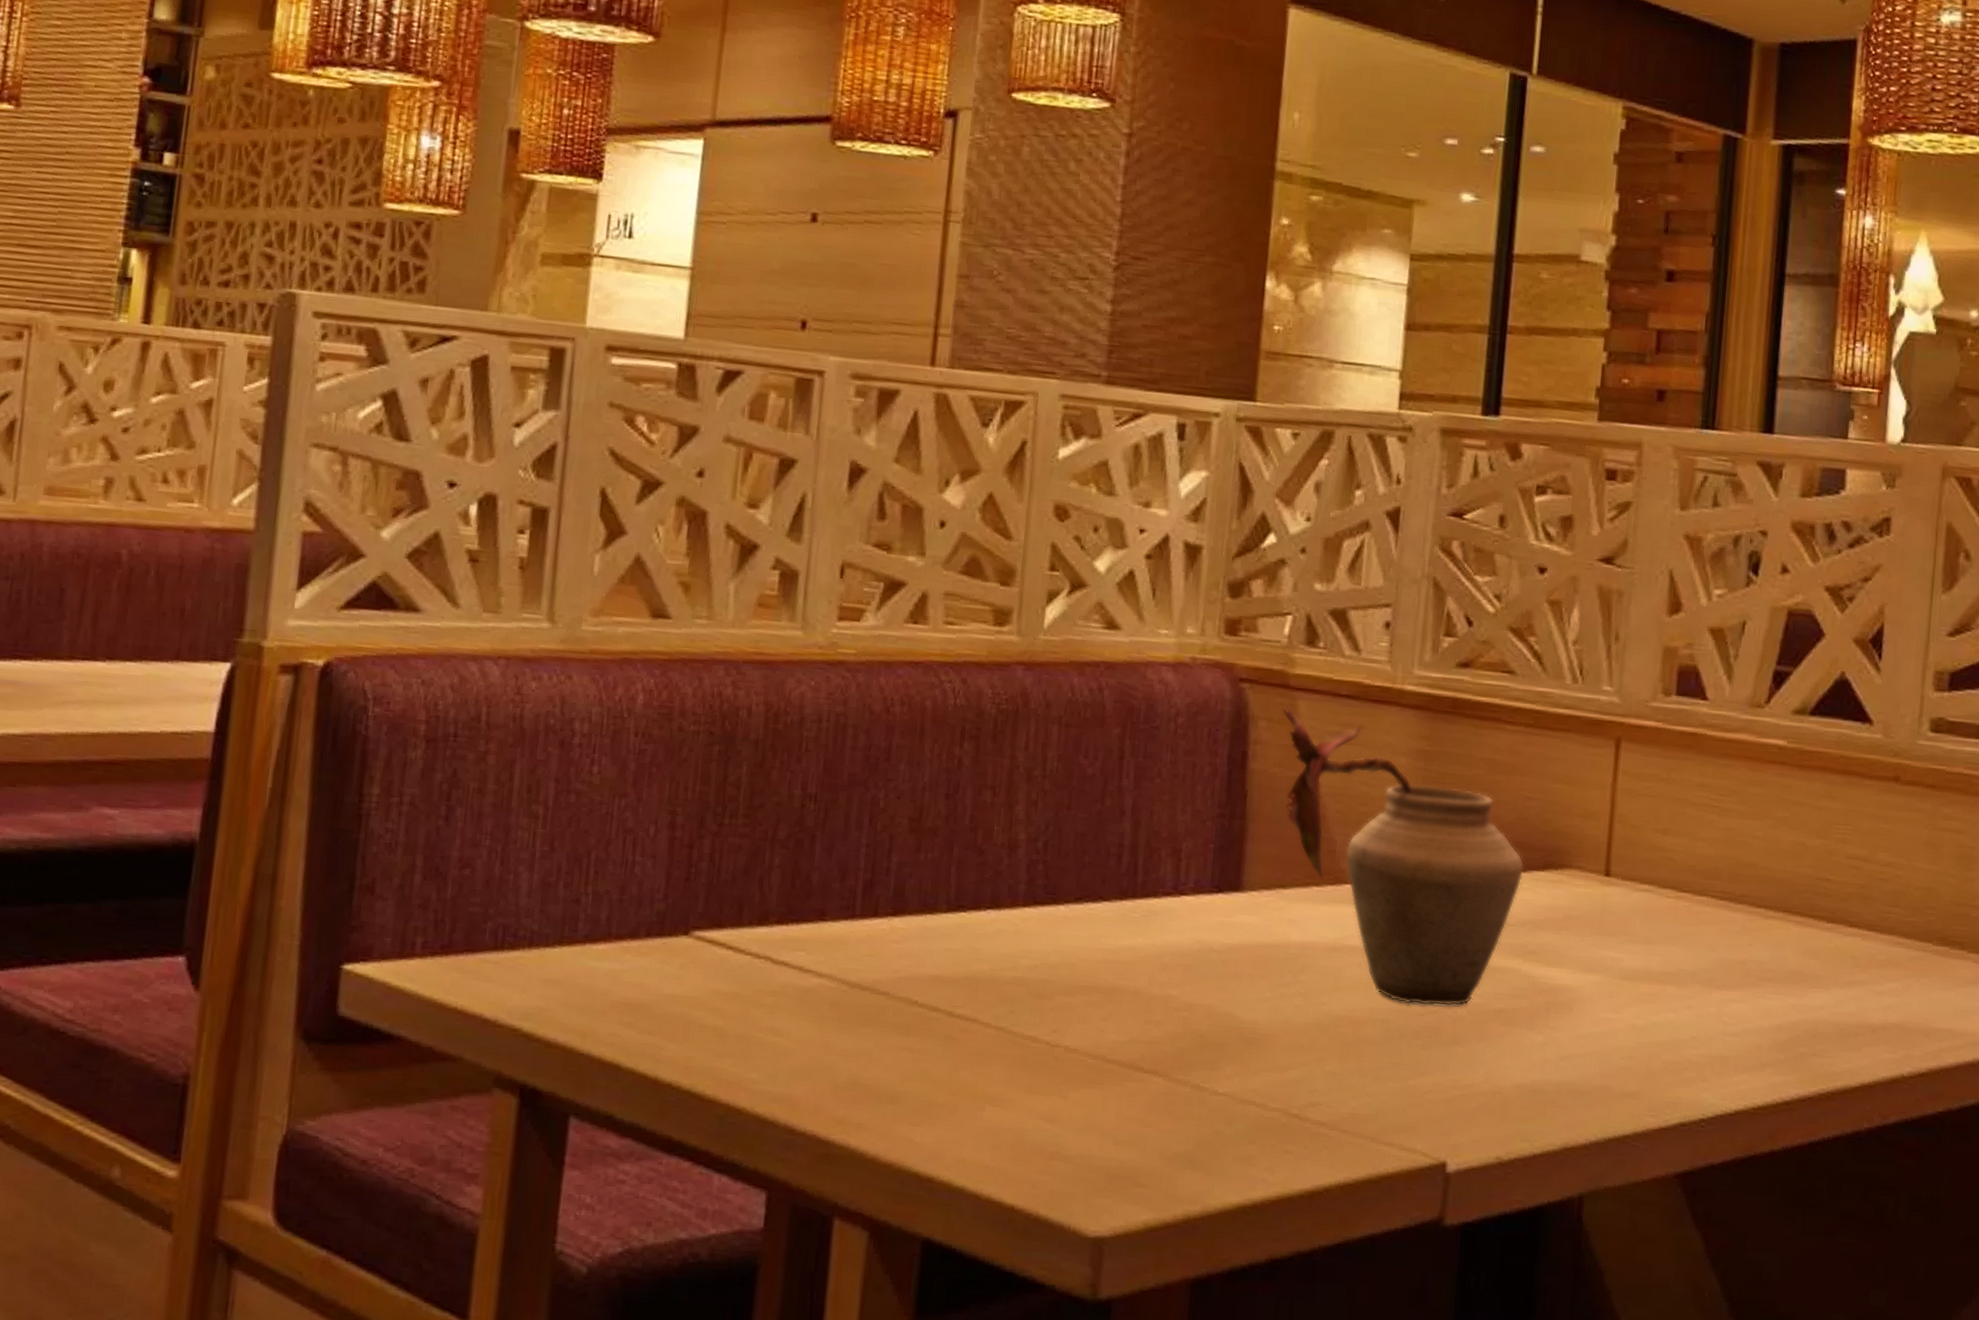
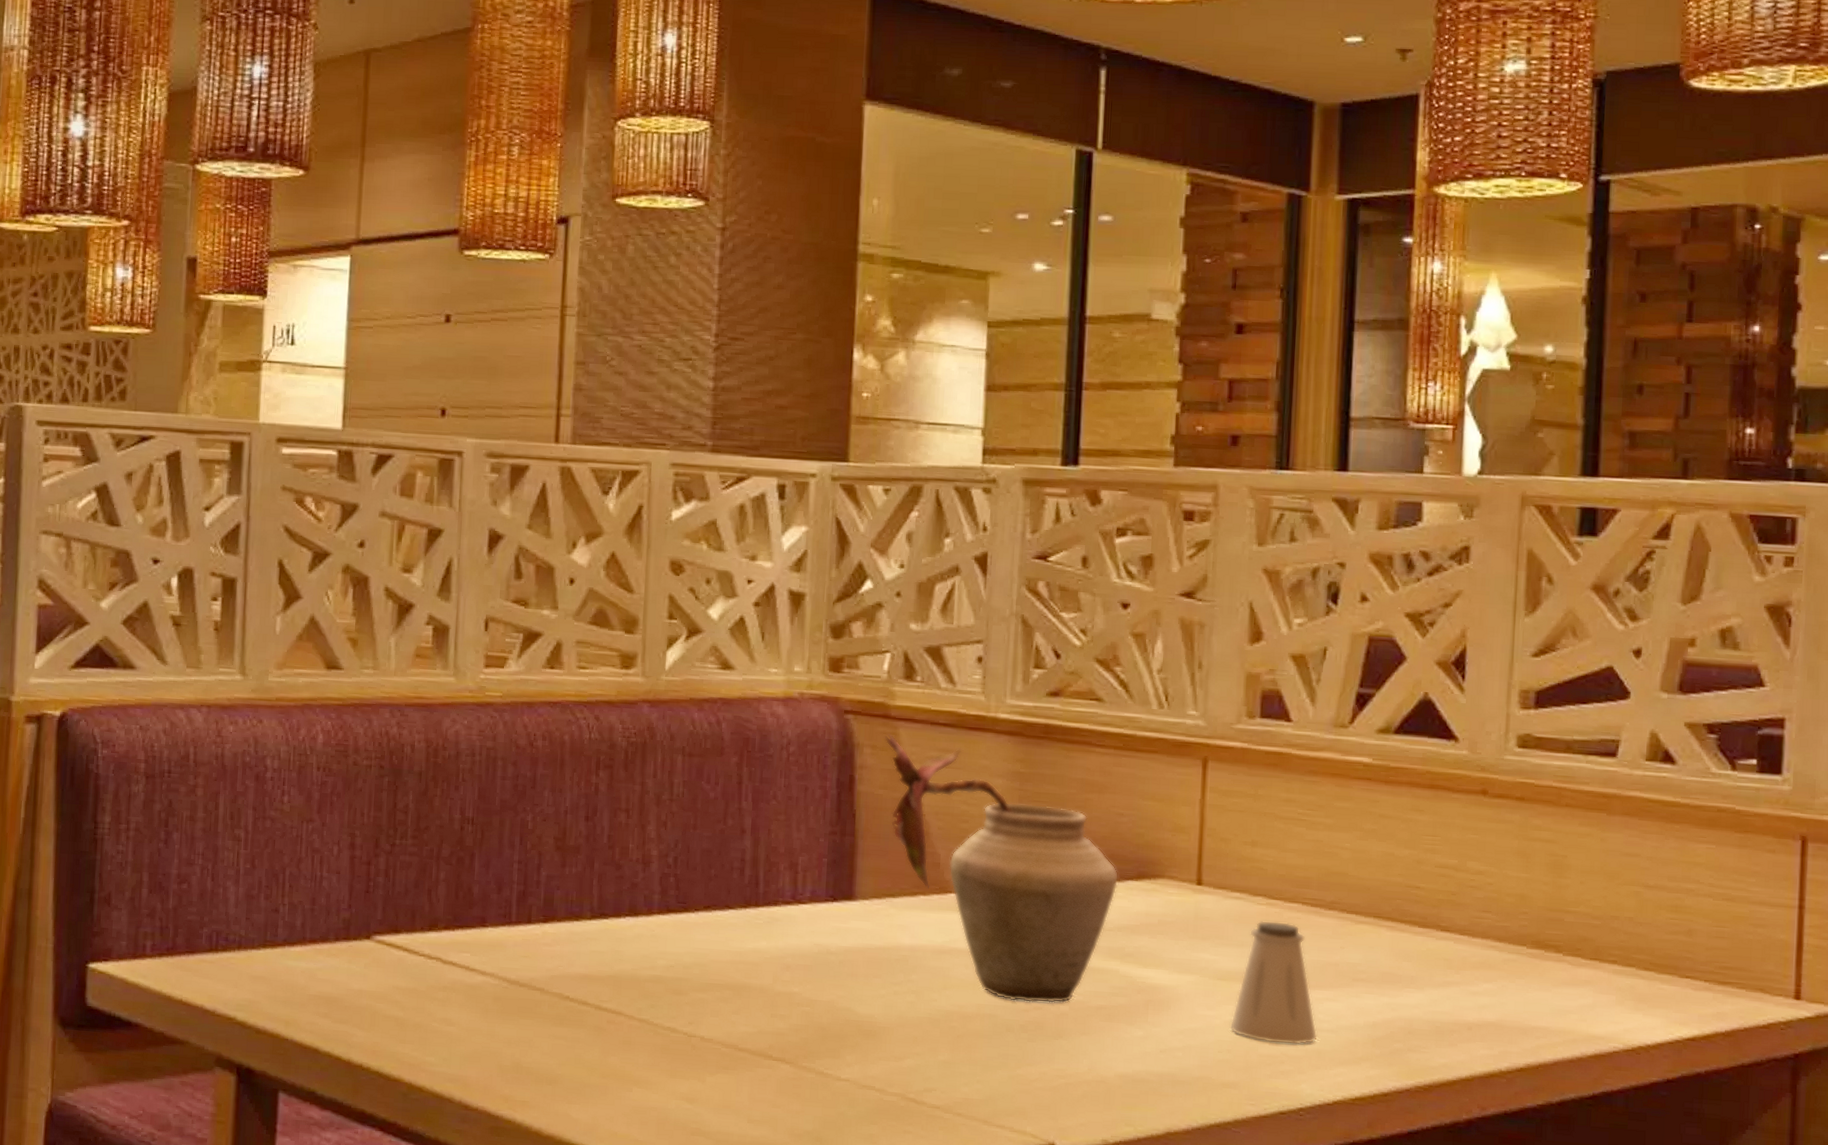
saltshaker: none [1632,914,1722,1051] -> present [1229,920,1318,1046]

